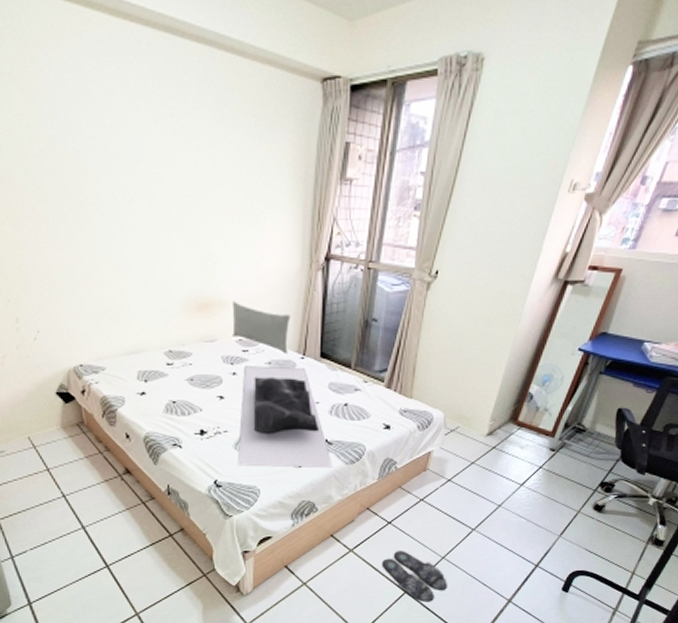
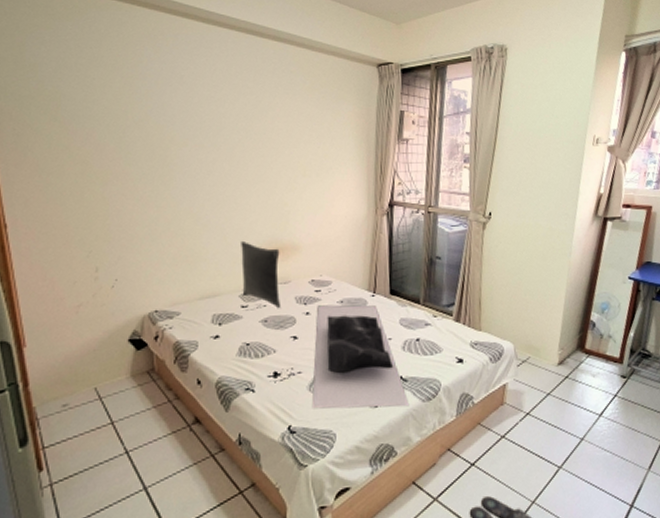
pillow: none [164,293,206,366] -> present [241,240,280,308]
pillow: present [231,301,291,354] -> none [304,245,360,293]

